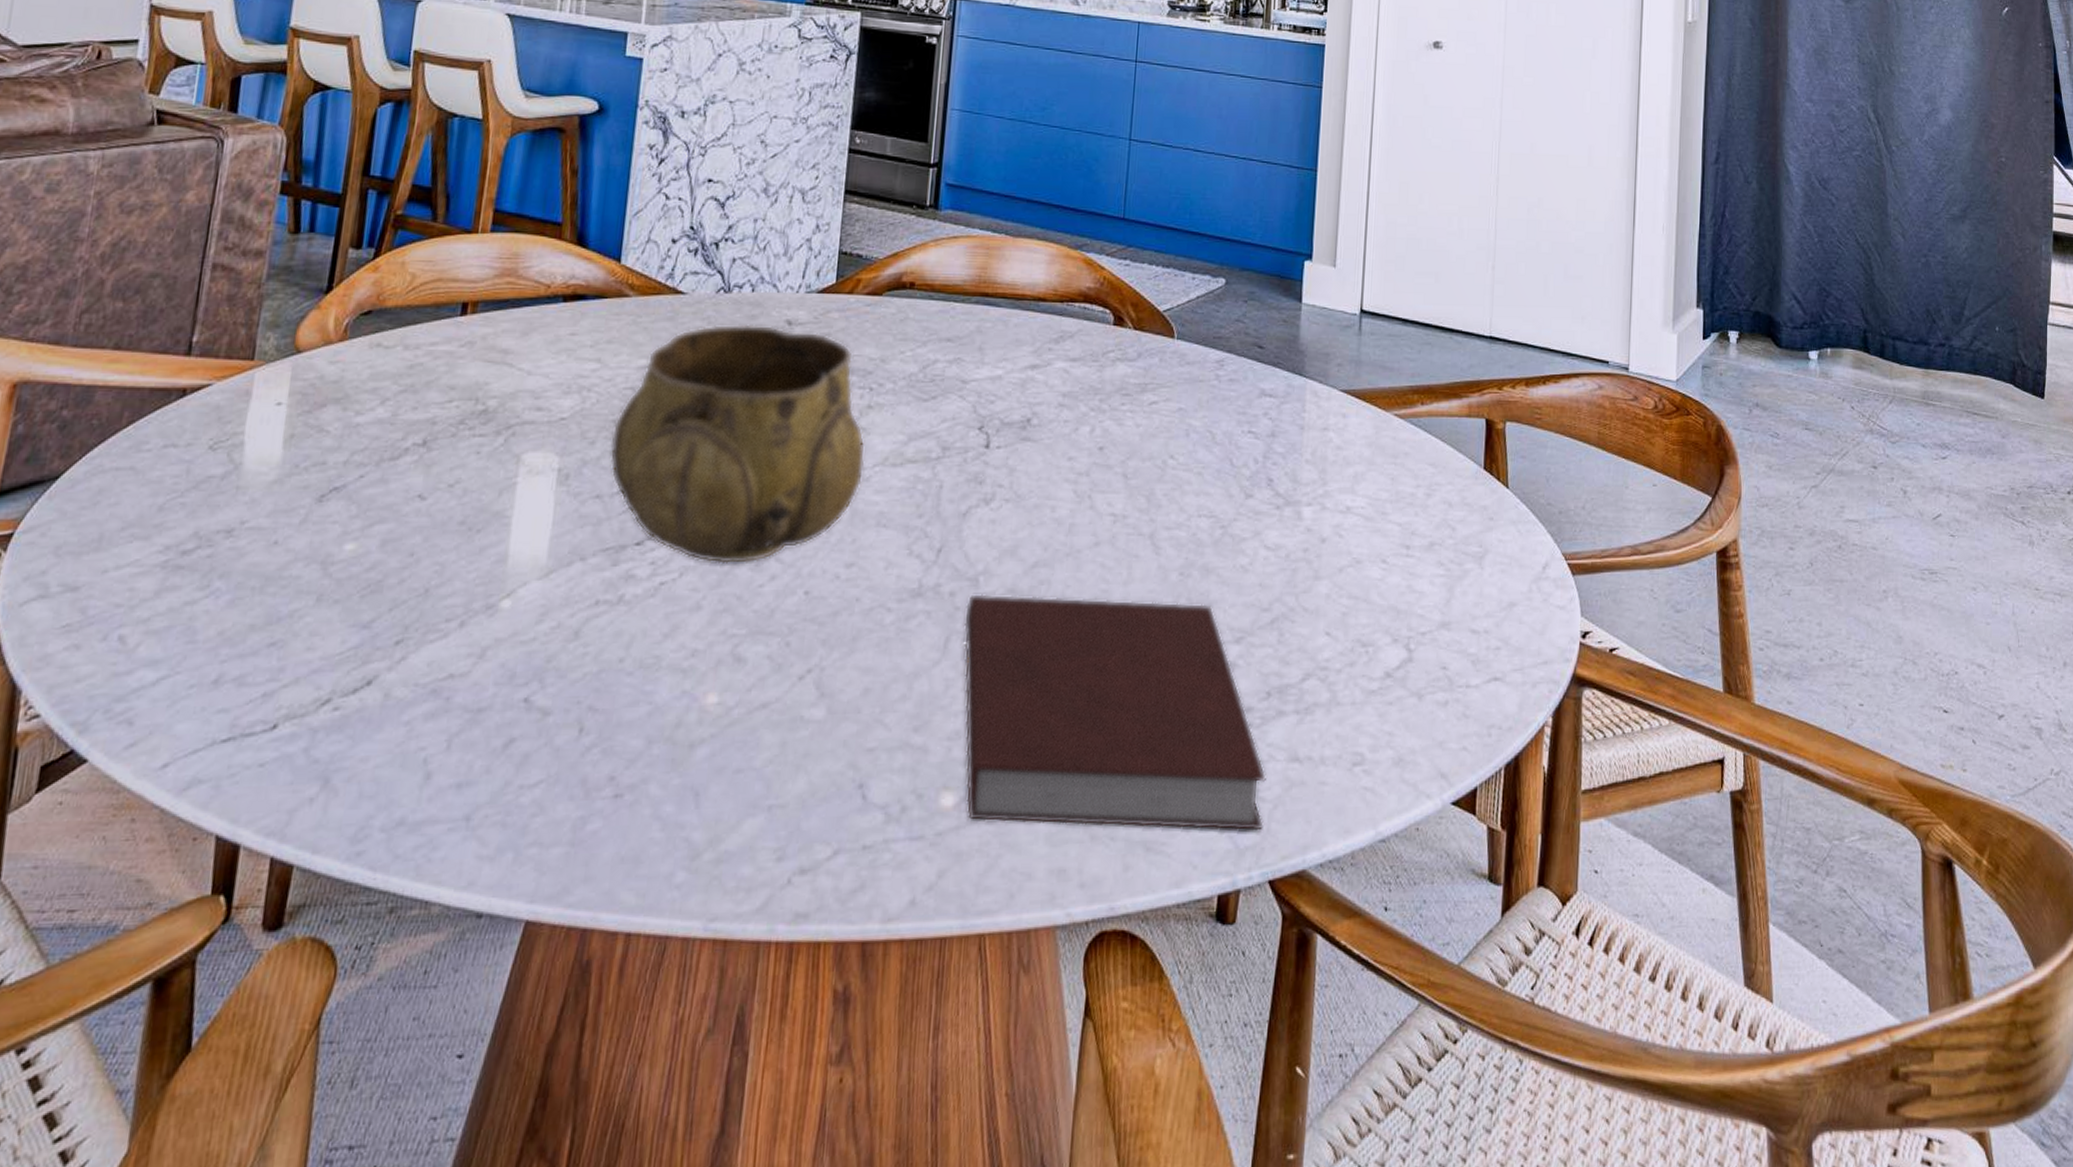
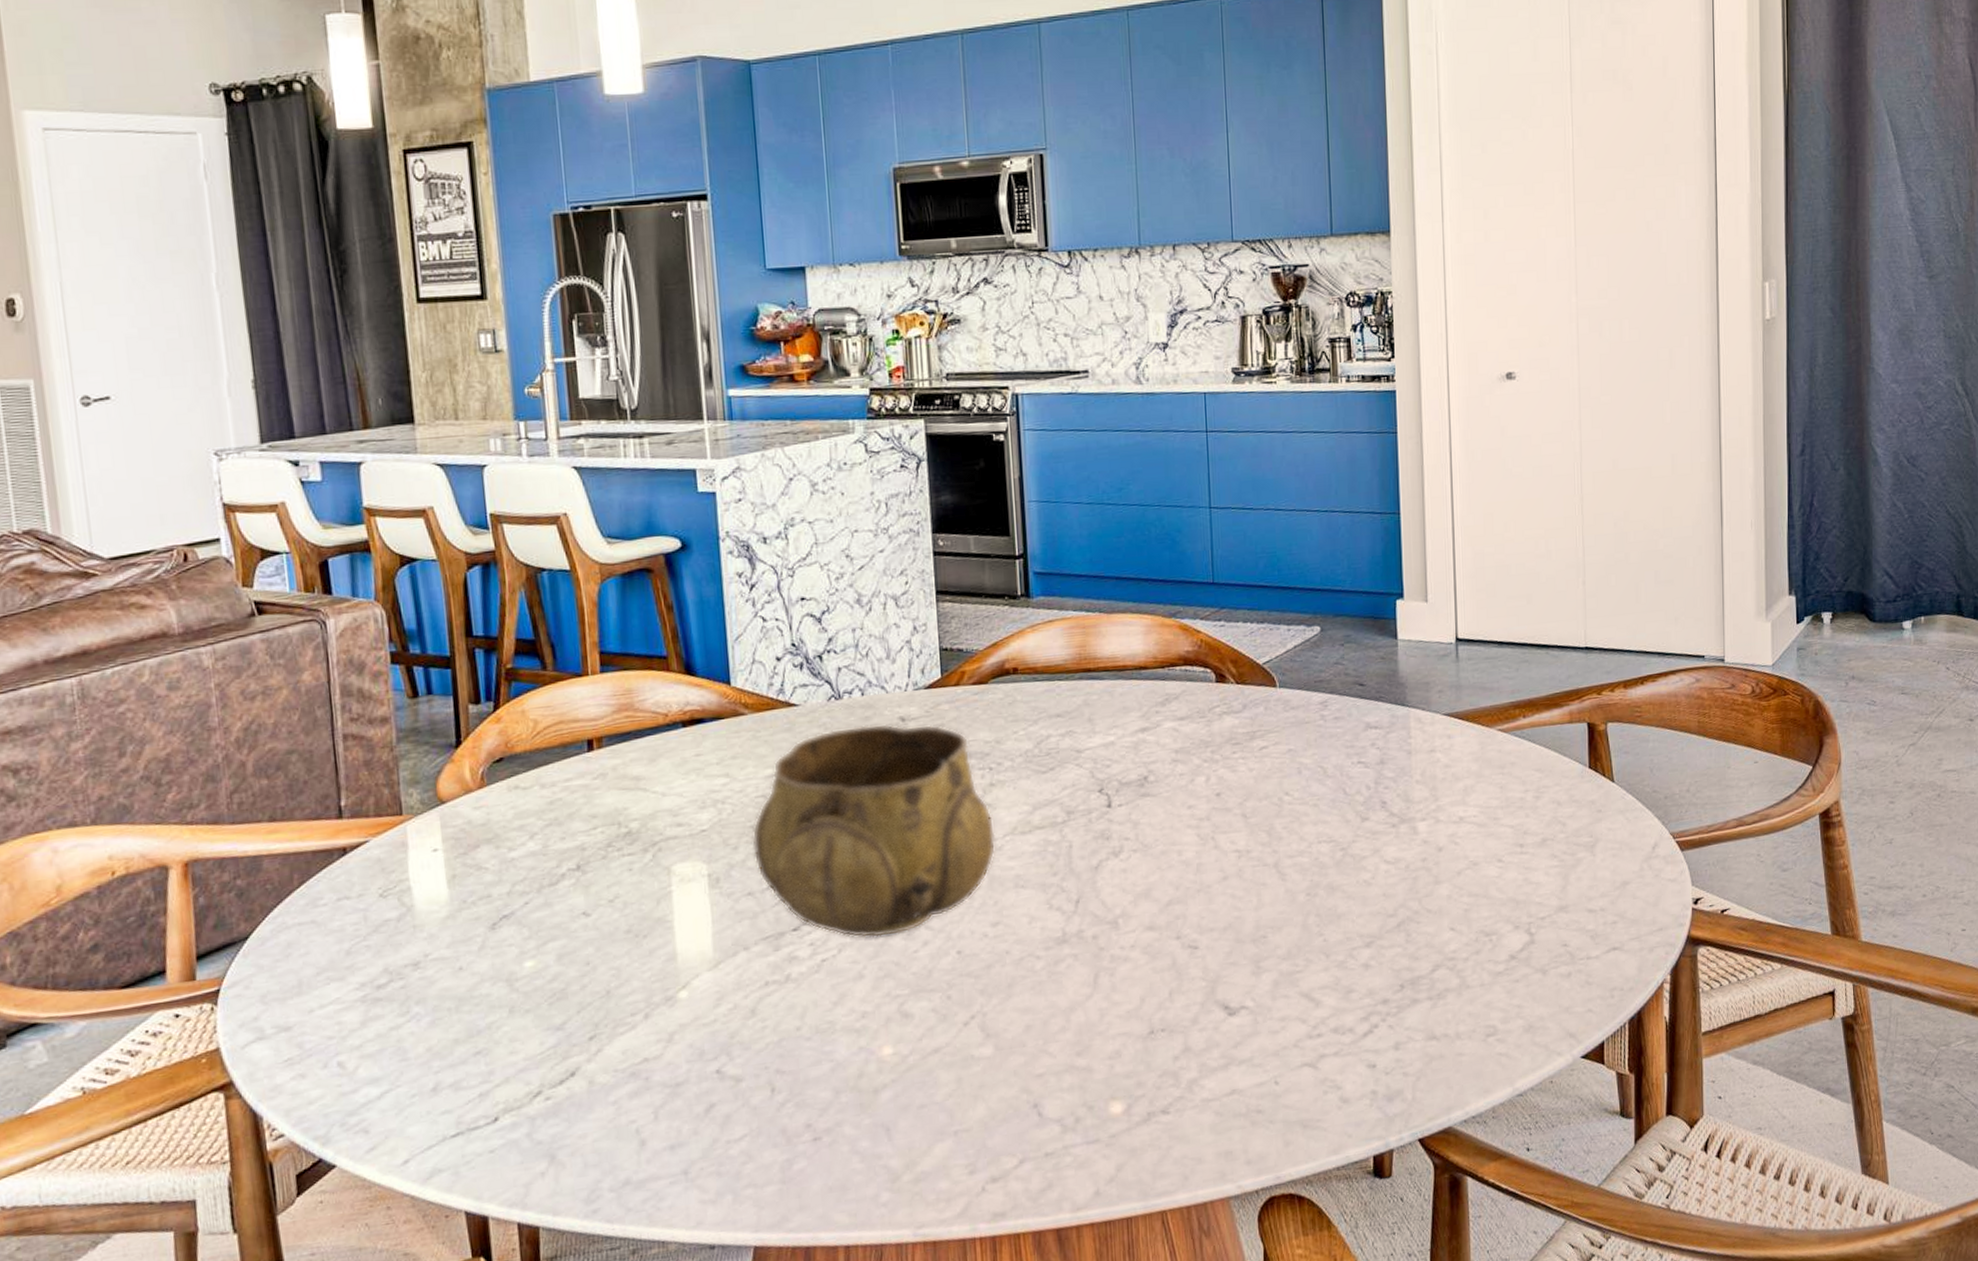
notebook: present [963,594,1266,831] -> none [1108,917,1409,1123]

